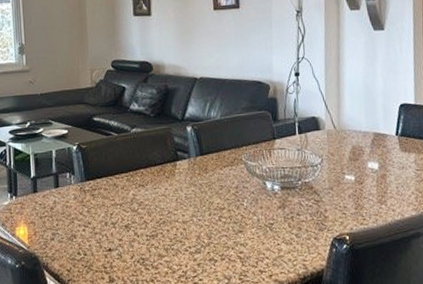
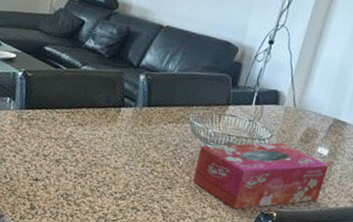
tissue box: none [259,165,384,240] -> present [192,142,329,210]

